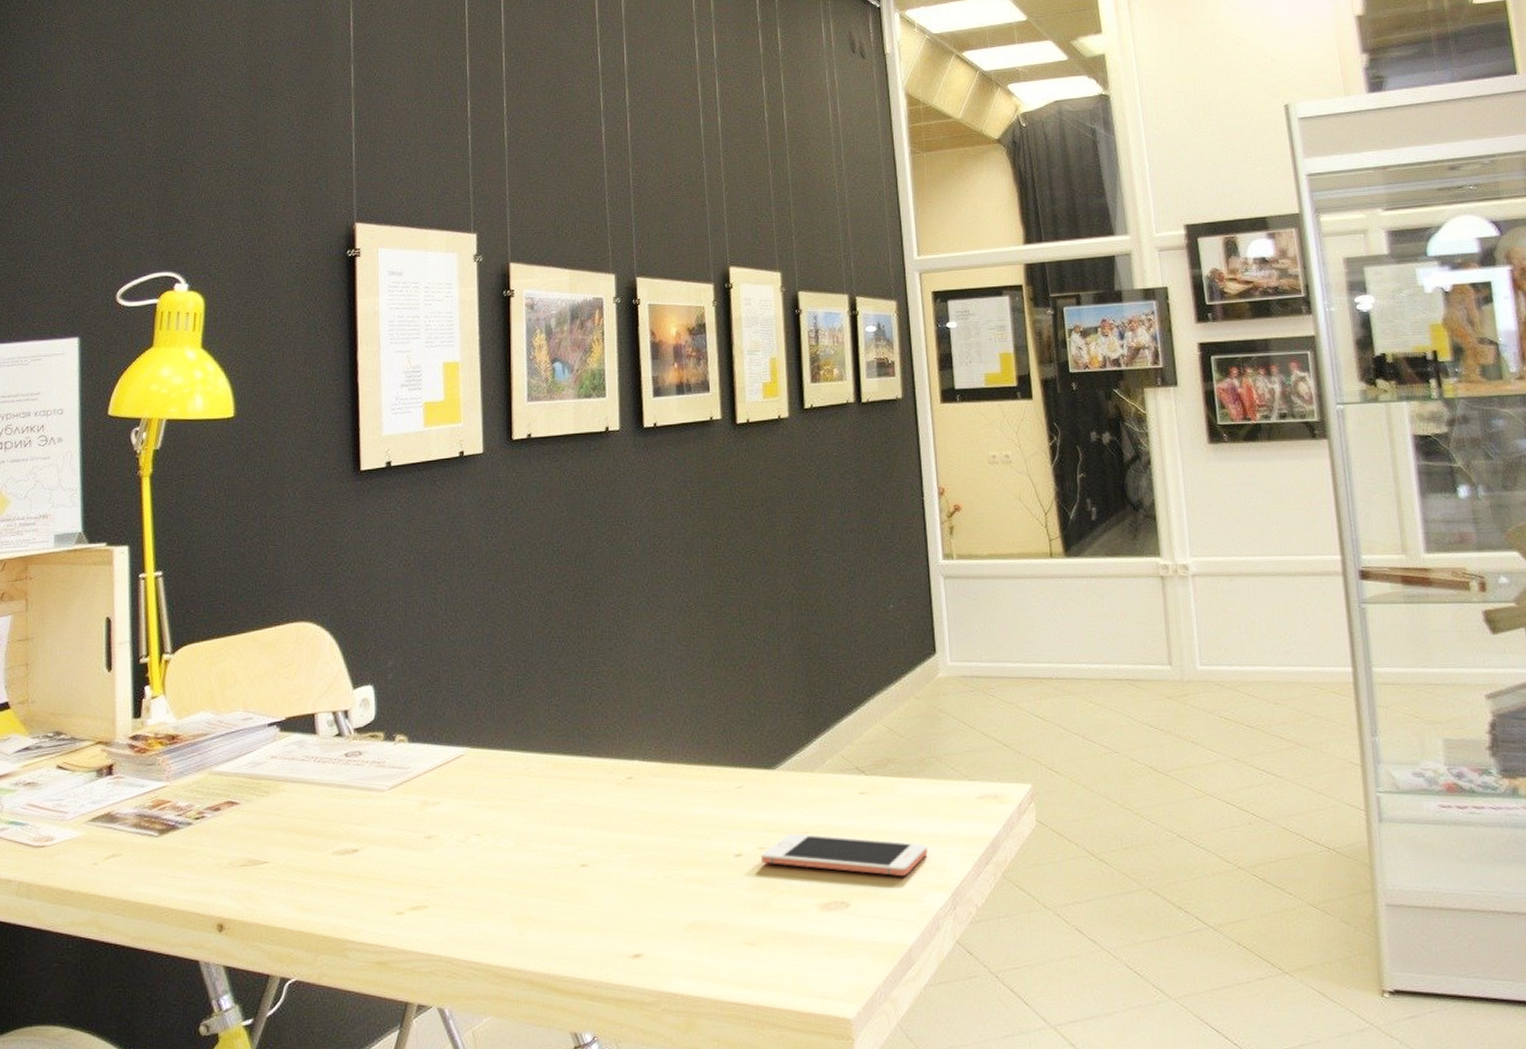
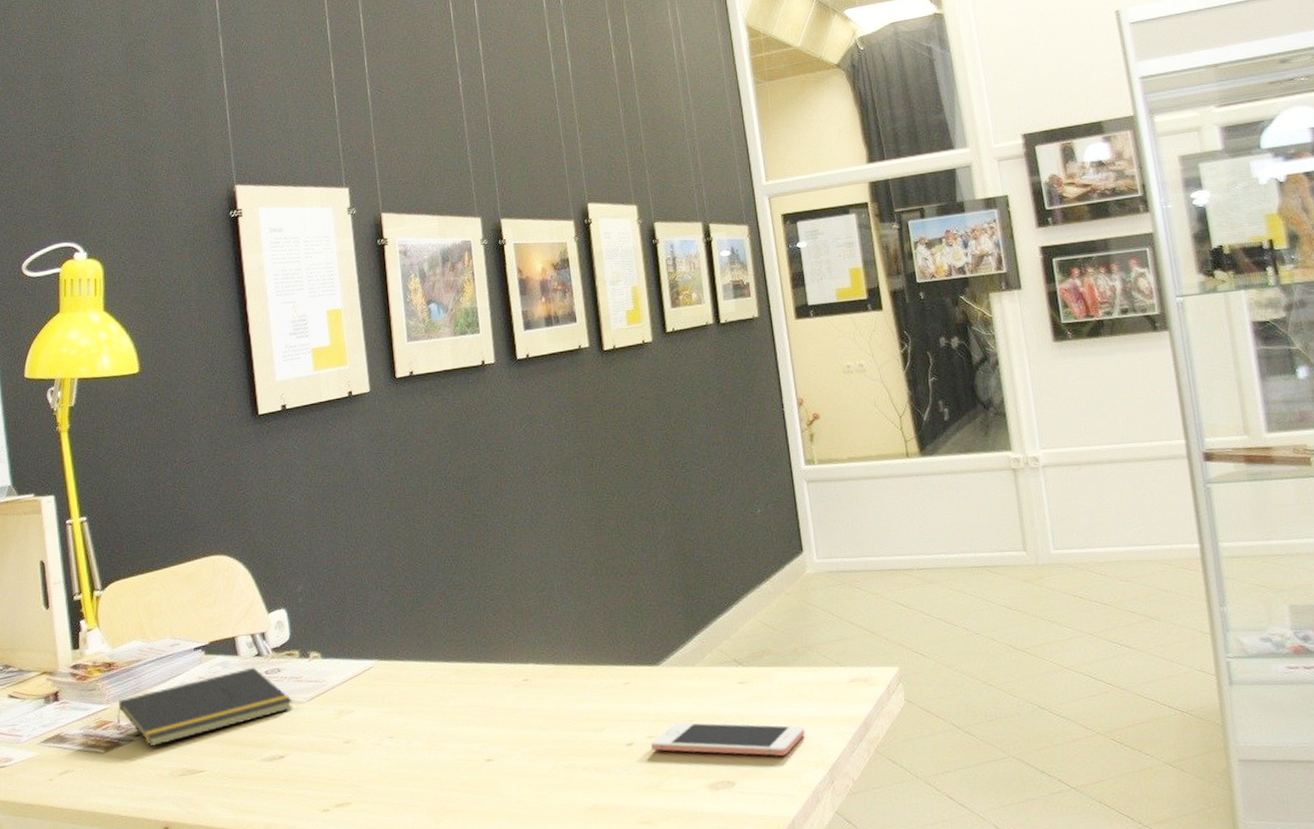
notepad: none [175,748,373,831] -> present [117,667,293,746]

